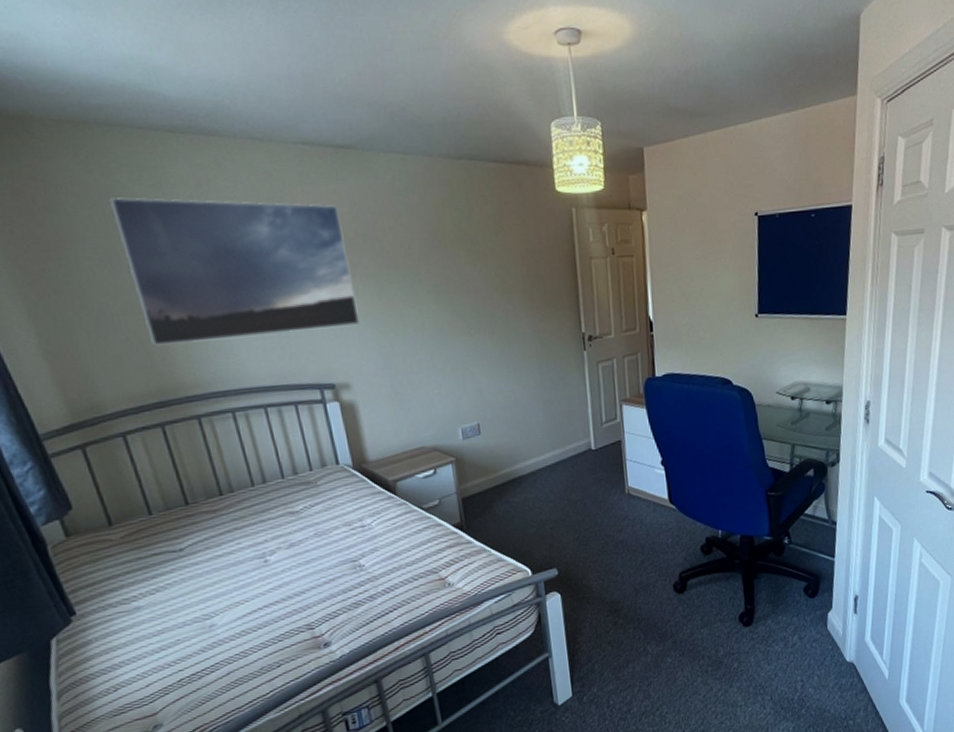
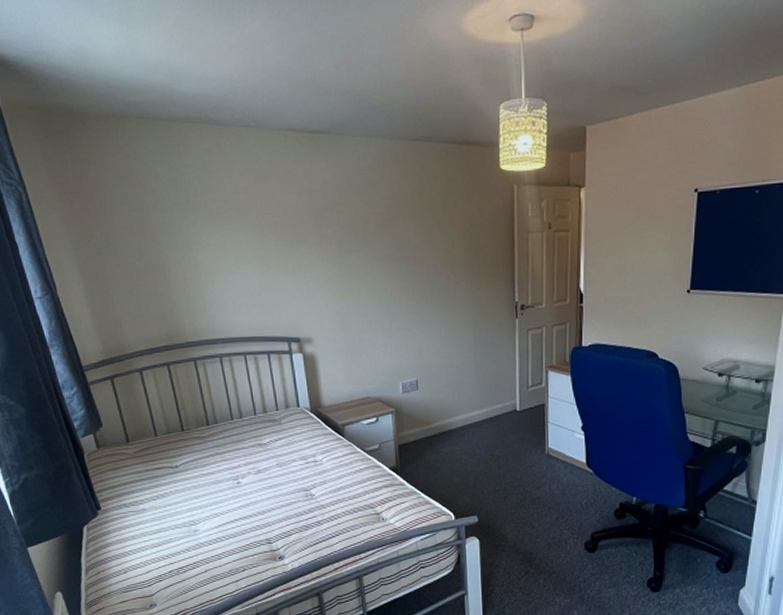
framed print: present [108,197,360,346] -> none [139,177,324,299]

